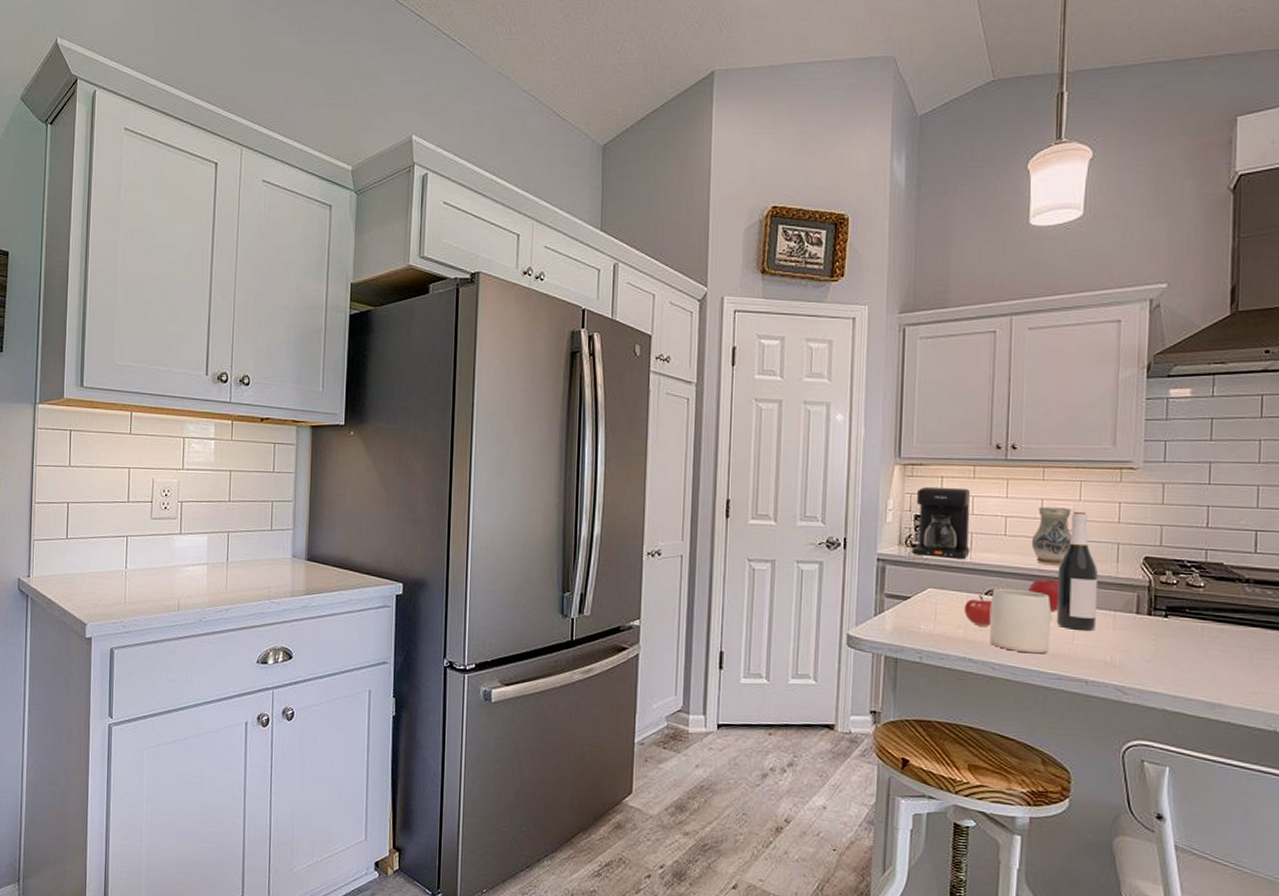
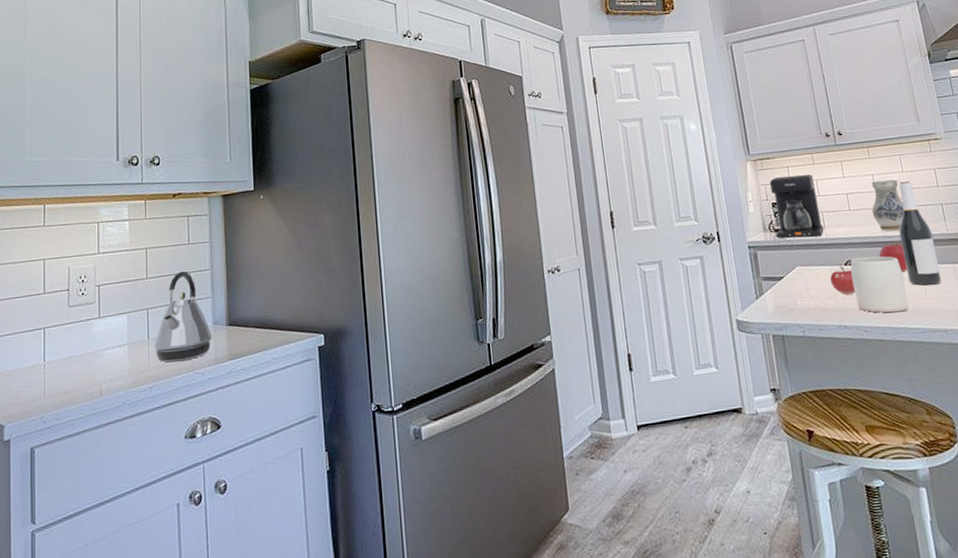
kettle: none [232,498,291,589] -> present [153,271,213,363]

